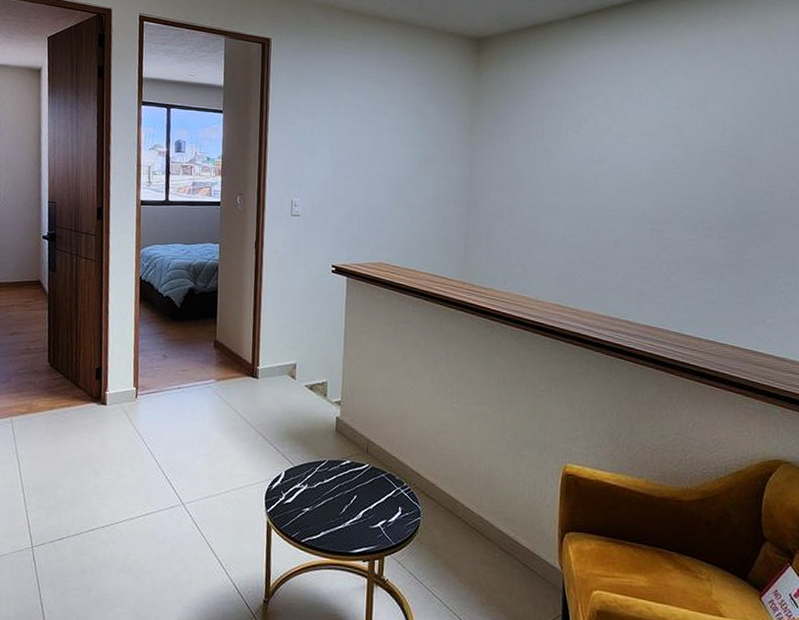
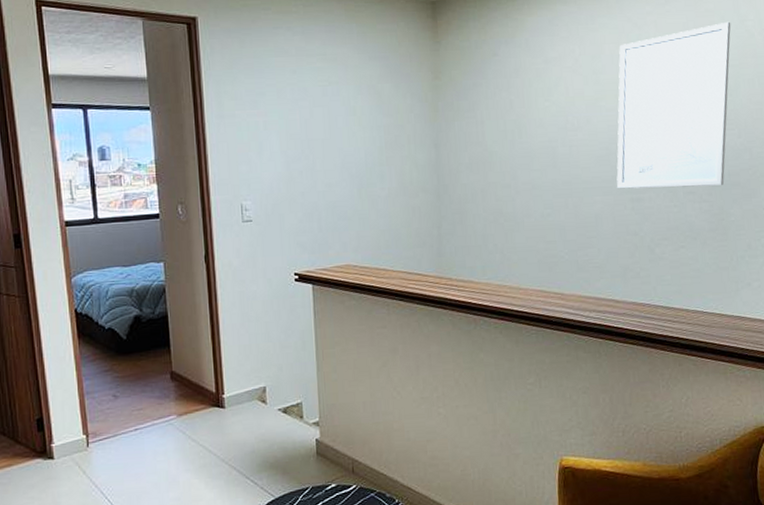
wall art: none [637,75,759,224] -> present [616,21,731,189]

